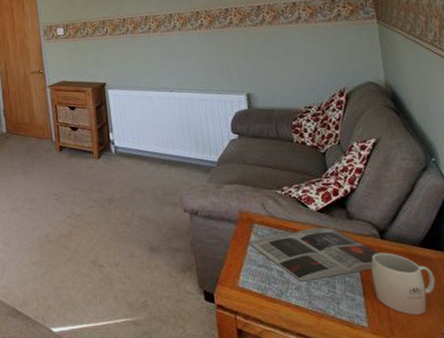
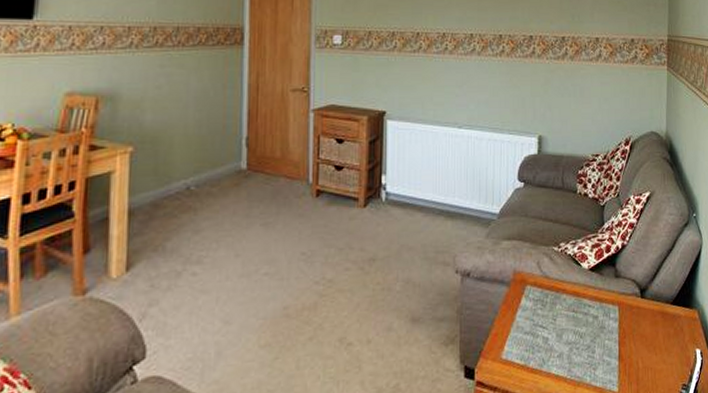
magazine: present [249,227,379,282] -> none [519,287,637,348]
mug: present [370,252,436,315] -> none [628,311,680,376]

